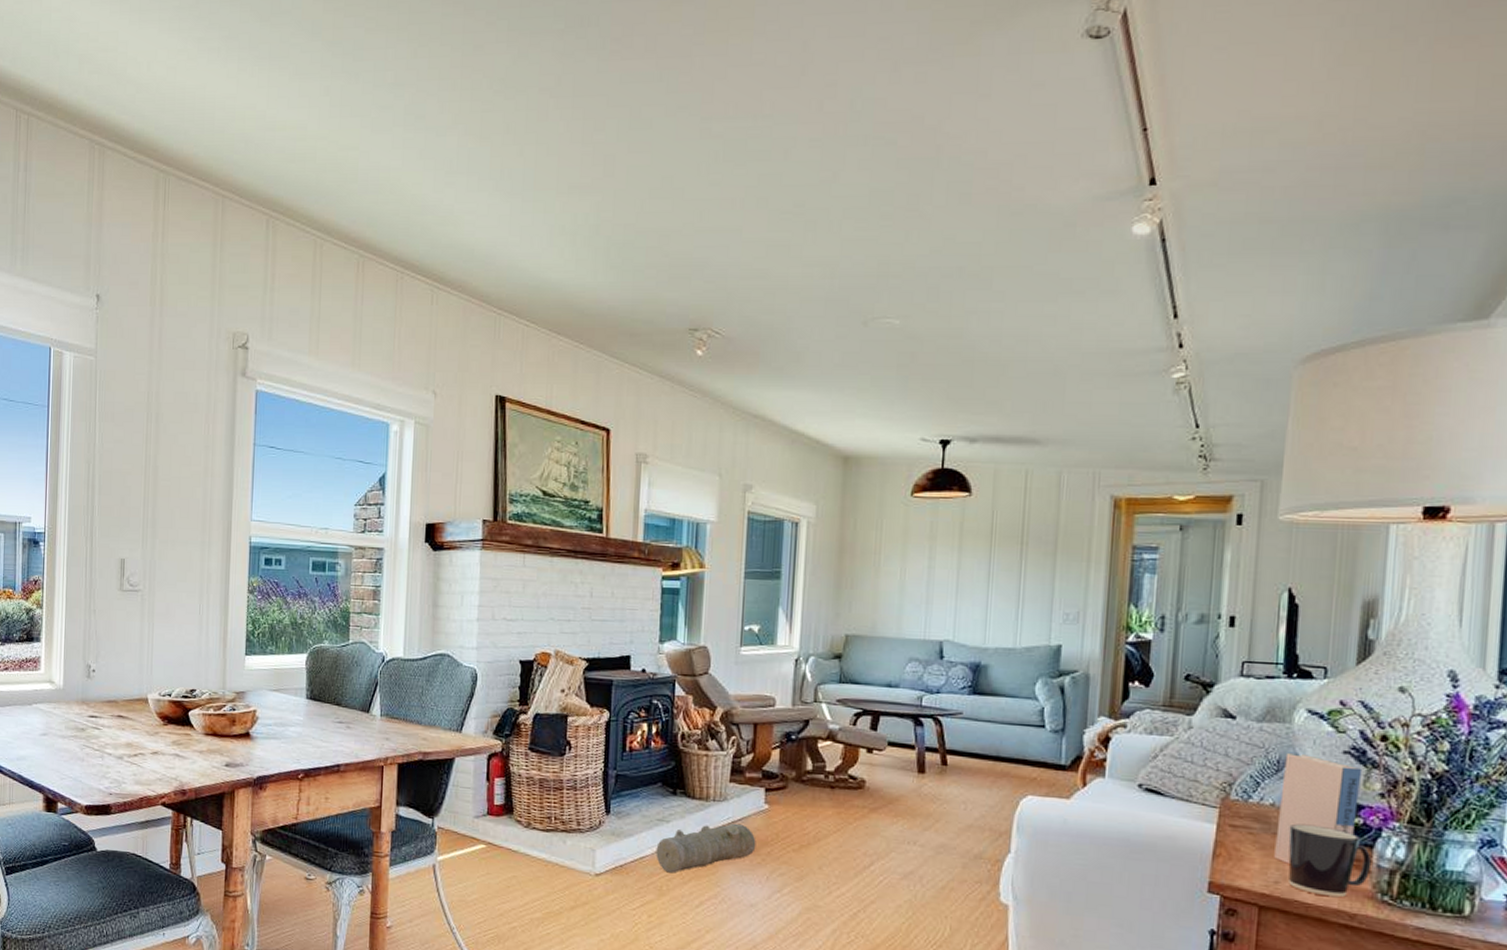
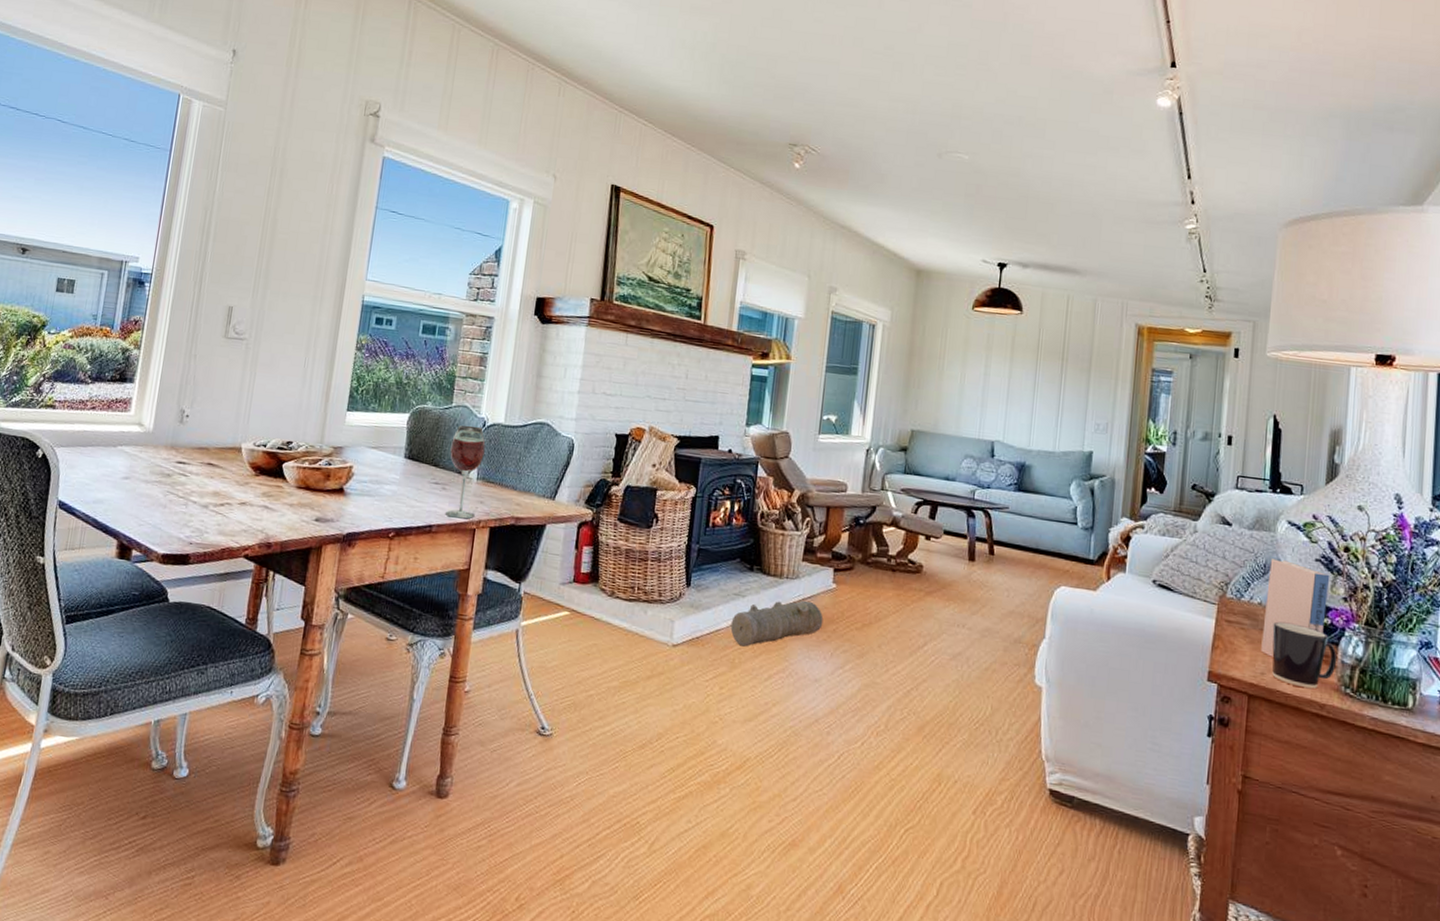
wineglass: none [351,661,387,757] -> present [446,425,486,519]

